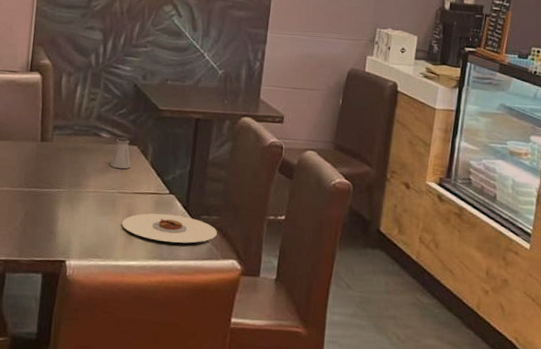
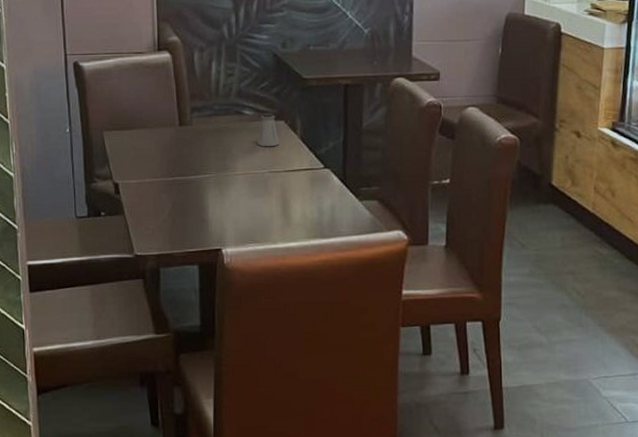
plate: present [121,213,217,243] -> none [276,189,379,219]

